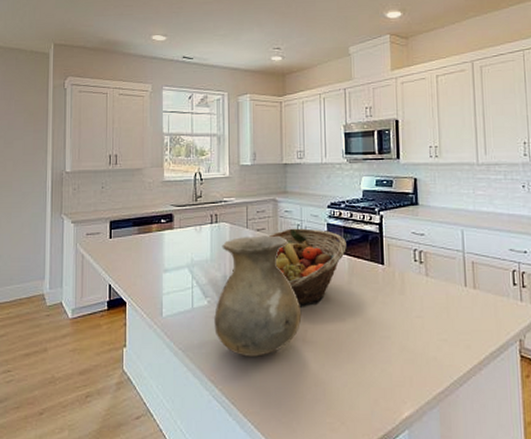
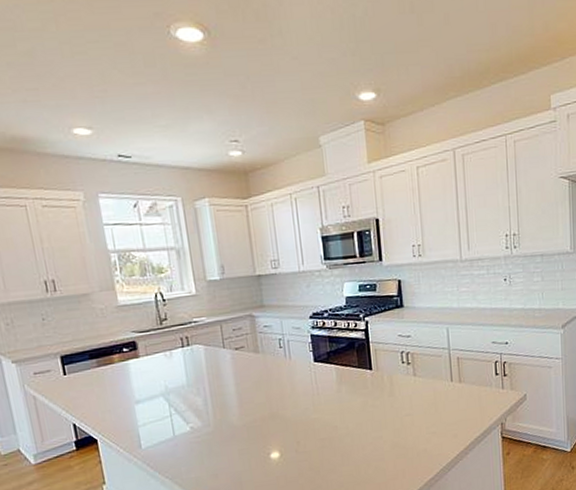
vase: present [214,235,302,357] -> none [198,353,293,475]
fruit basket: present [232,228,347,306] -> none [213,341,333,420]

